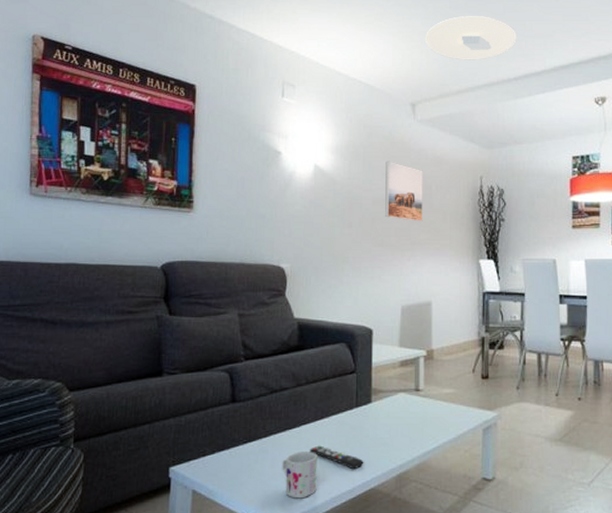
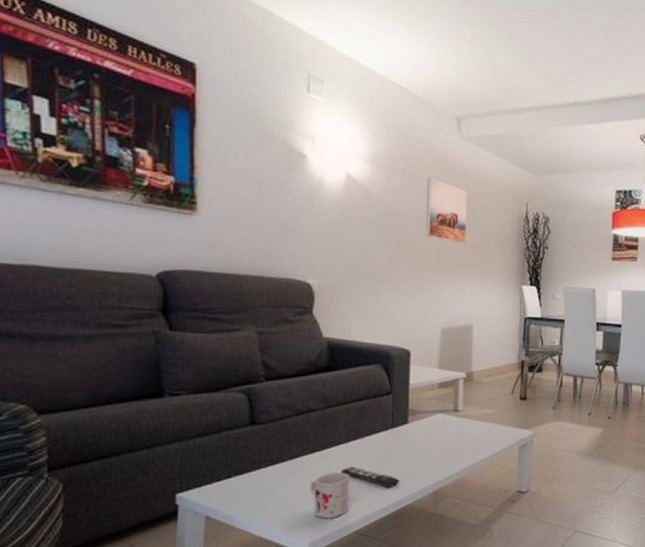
ceiling light: present [426,16,517,60] -> none [474,29,569,81]

